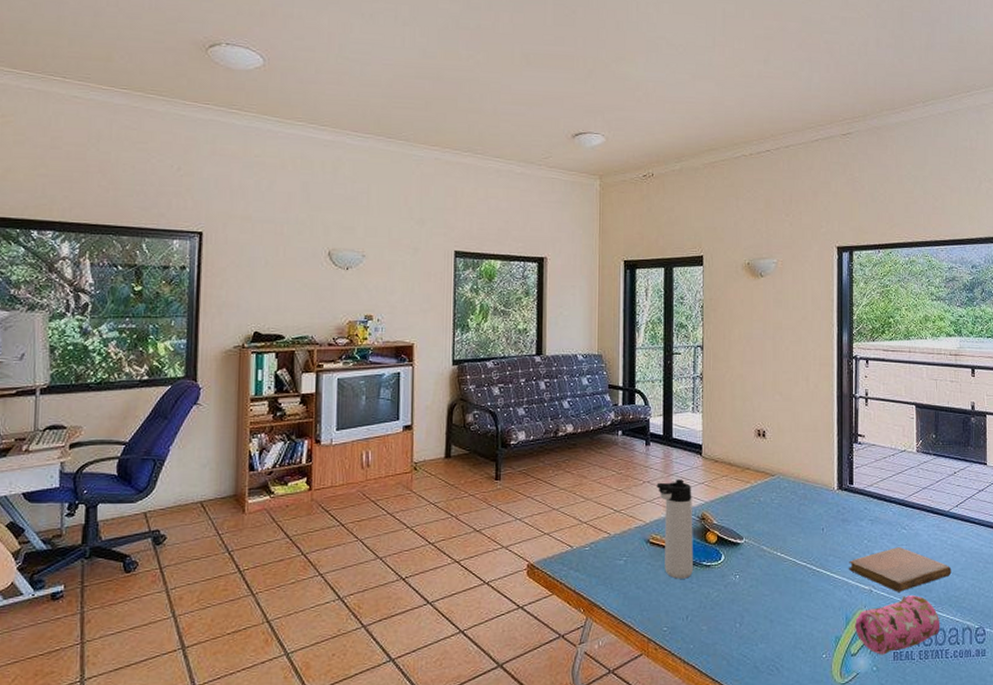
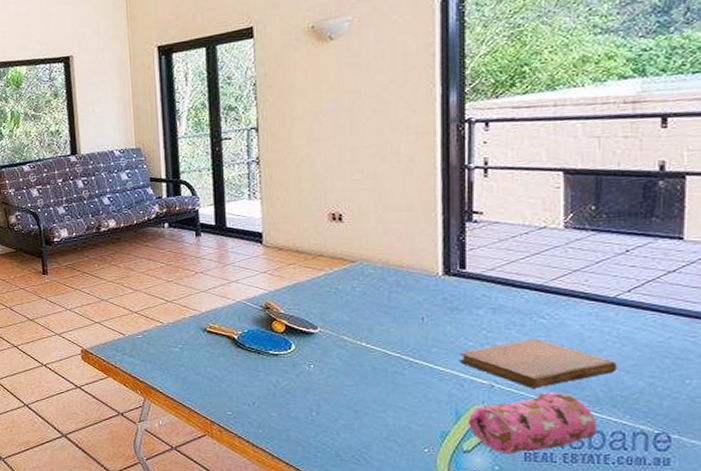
thermos bottle: present [656,479,693,579] -> none [211,269,258,367]

